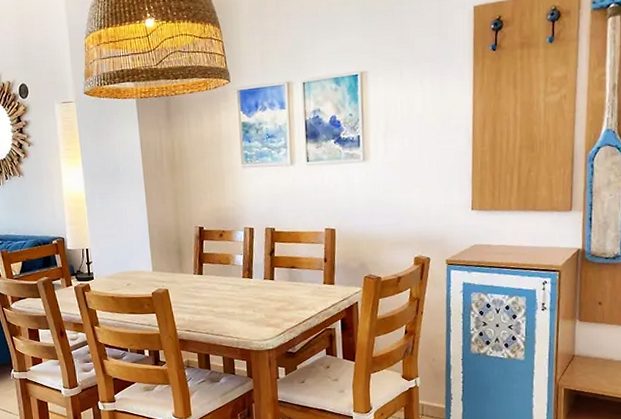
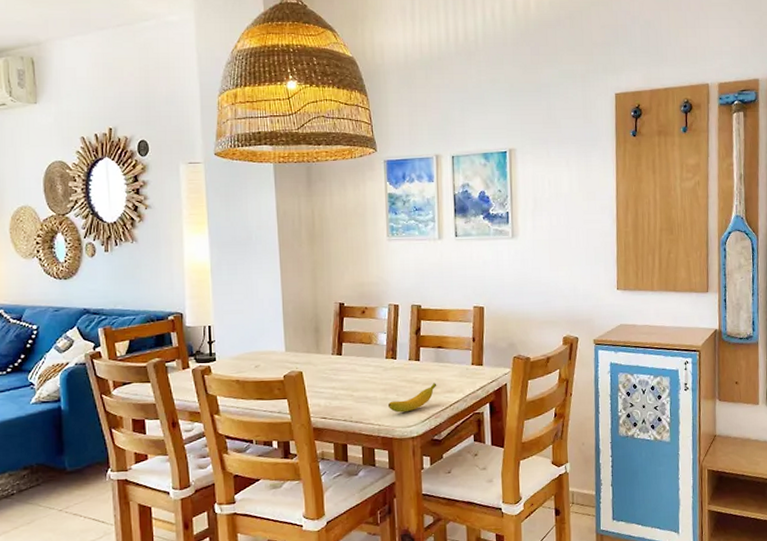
banana: none [245,300,291,327] -> present [387,383,437,413]

